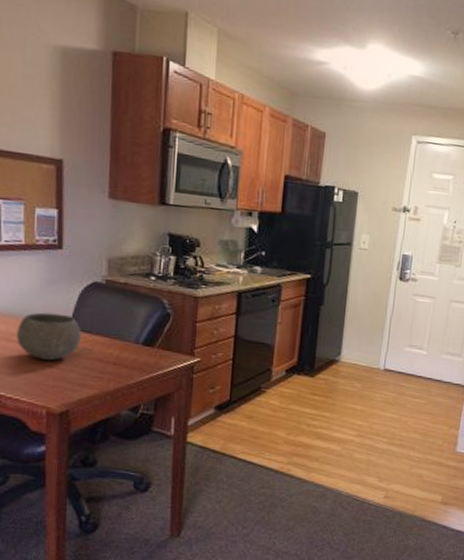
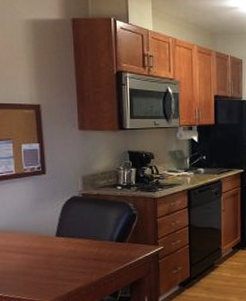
bowl: present [17,312,82,361] -> none [14,225,67,264]

